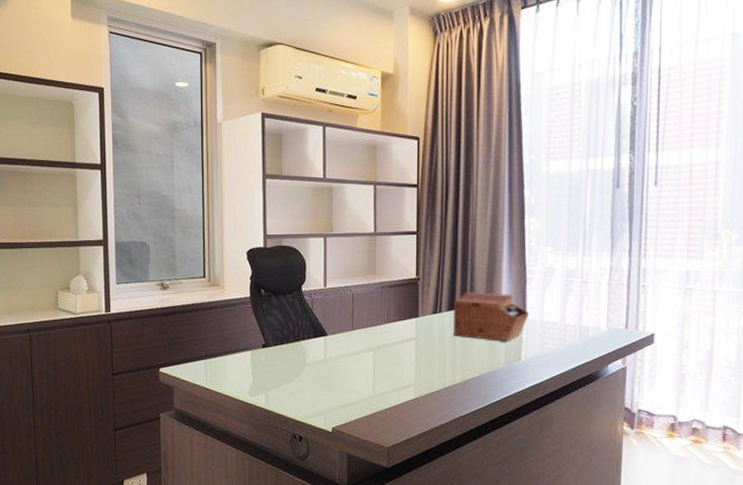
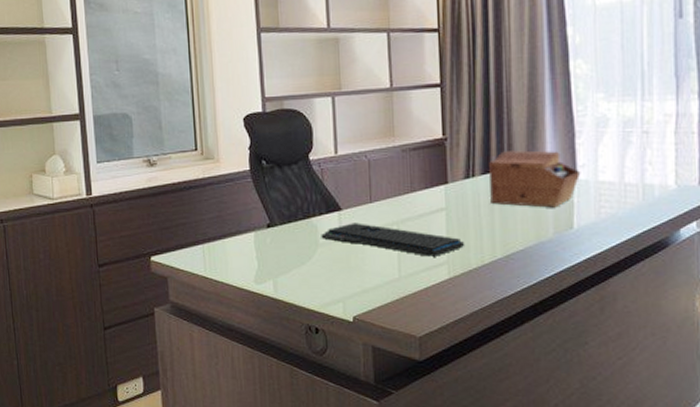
keyboard: none [308,347,430,379] -> present [321,223,465,257]

